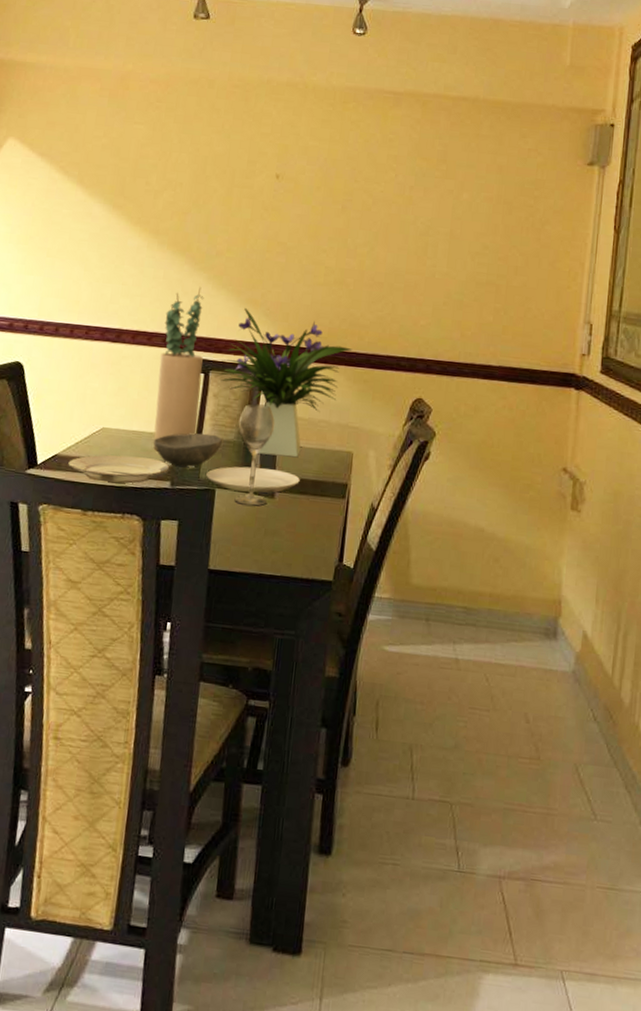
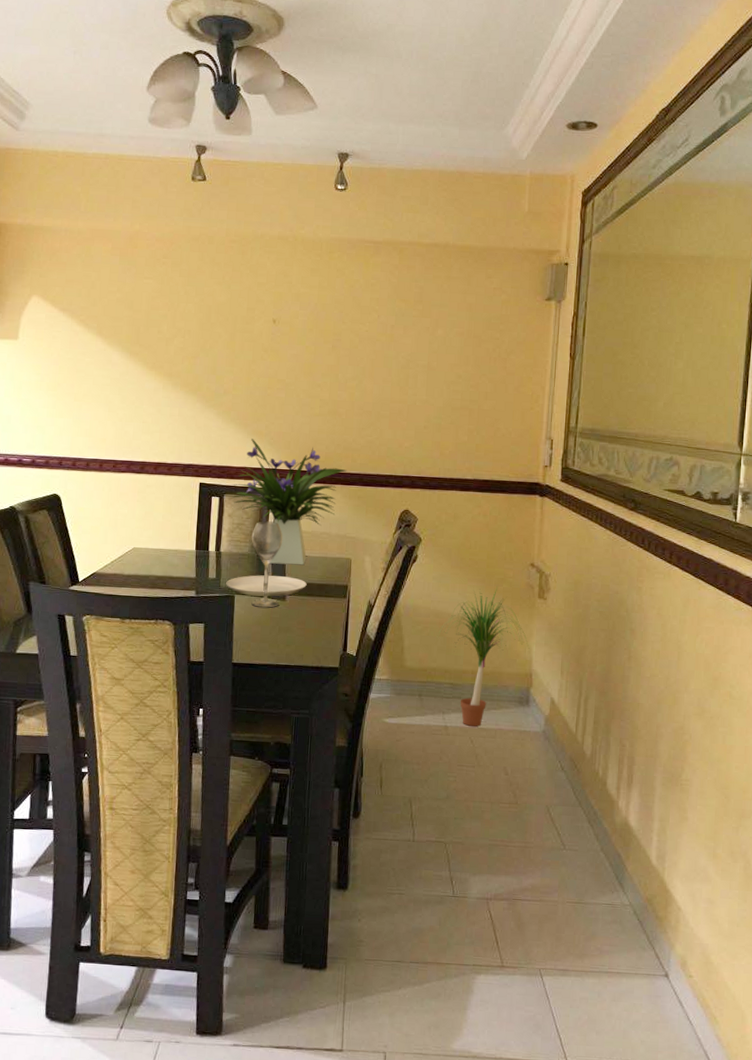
plate: present [68,454,170,484] -> none [106,570,194,595]
vase: present [153,287,204,451] -> none [178,422,218,566]
bowl: present [153,433,222,467] -> none [178,548,238,578]
potted plant: none [449,494,558,661] -> present [437,586,529,726]

